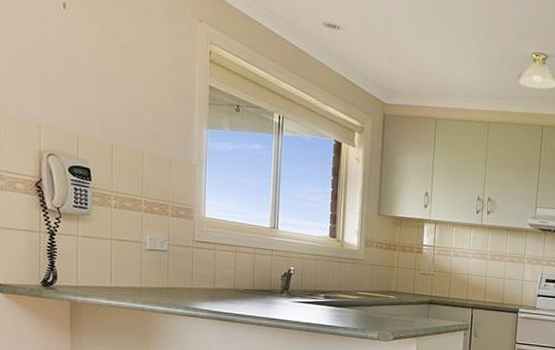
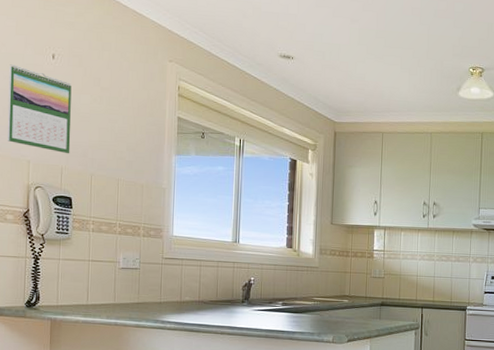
calendar: none [13,11,88,120] -> present [7,64,72,154]

